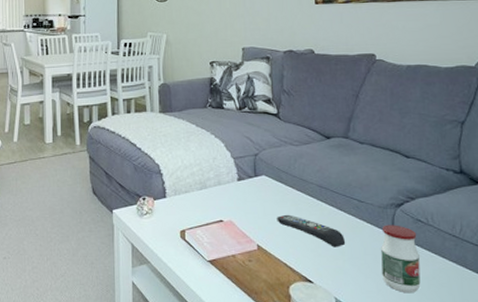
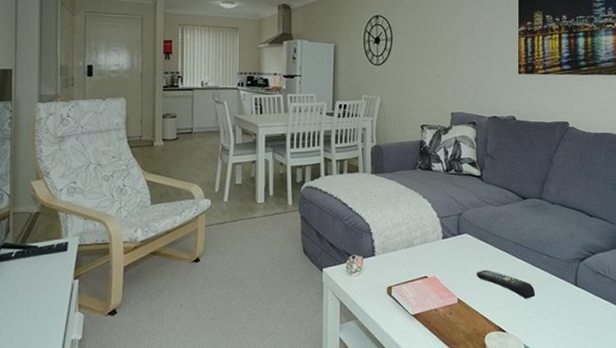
jar: present [381,225,421,292] -> none [565,277,597,337]

